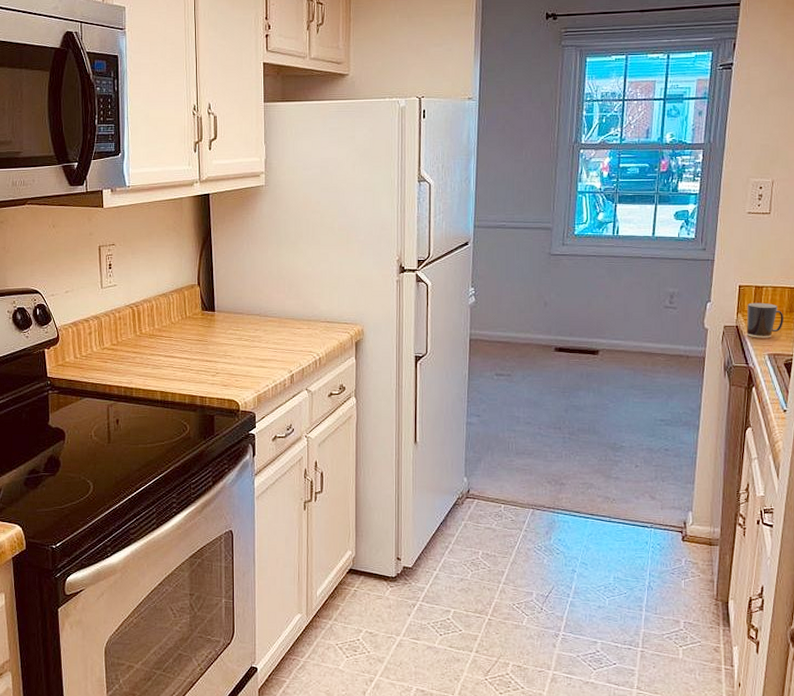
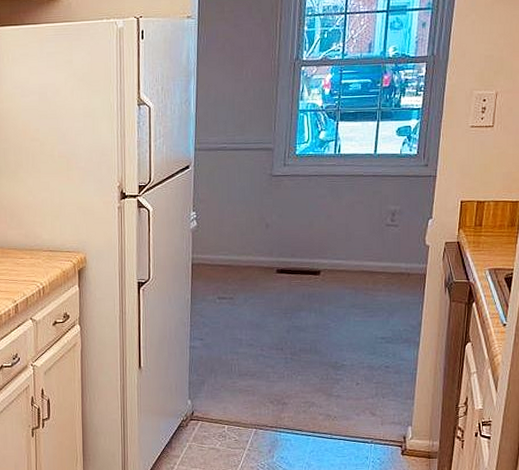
mug: present [746,302,783,338] -> none [467,217,505,254]

